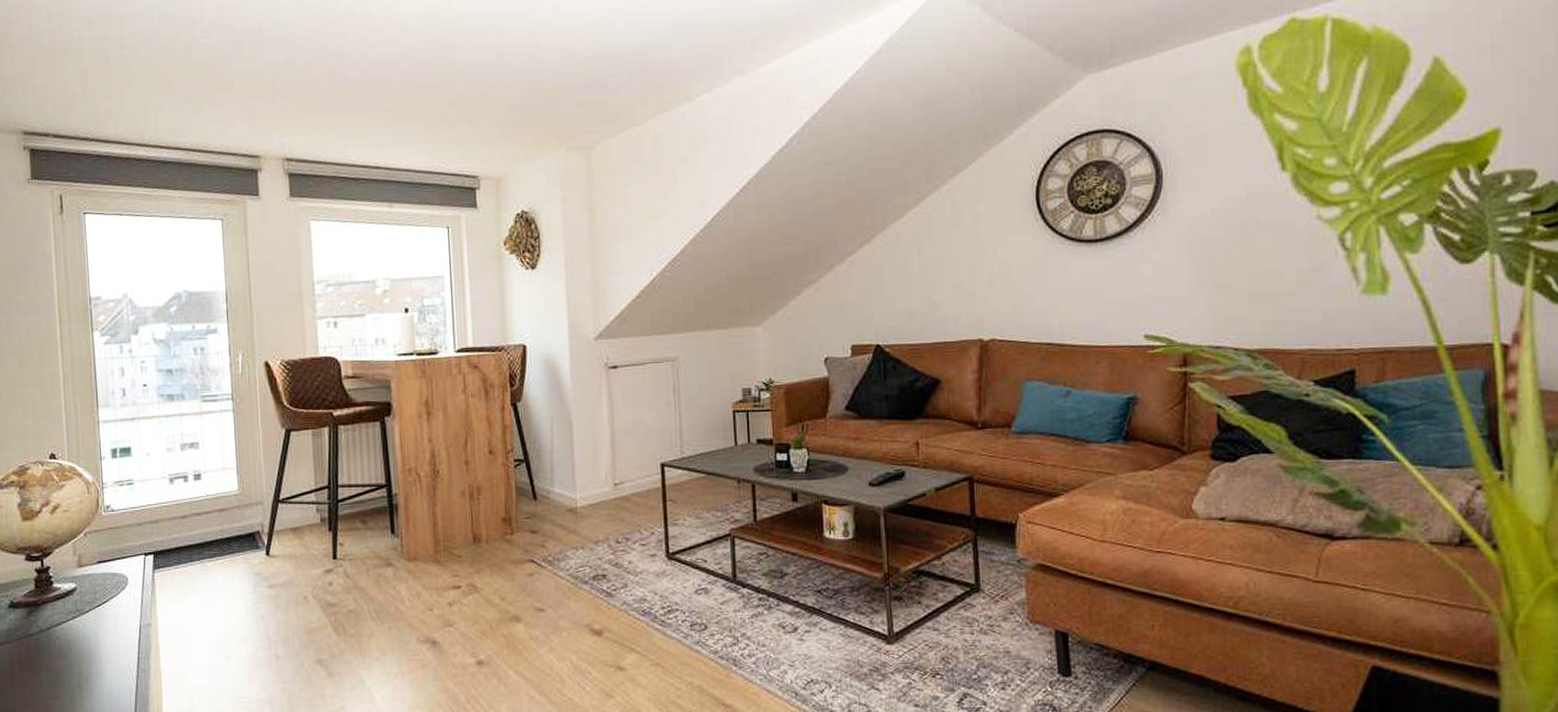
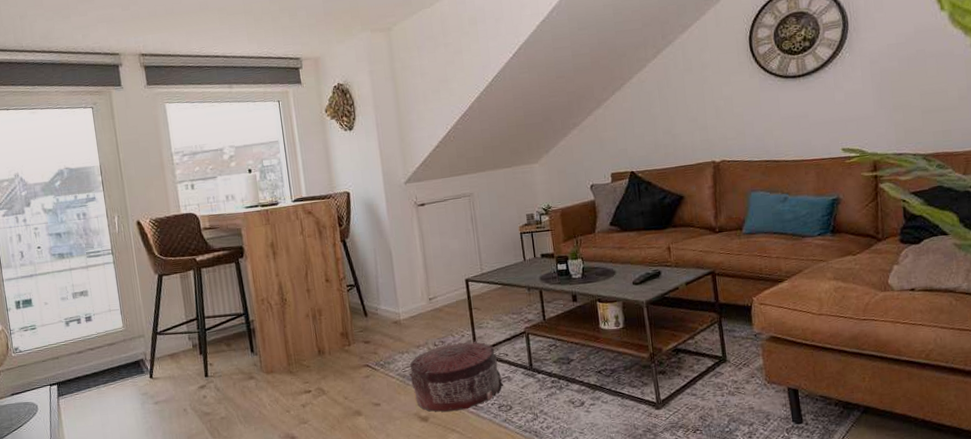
pouf: none [583,540,700,627] -> present [409,341,504,412]

